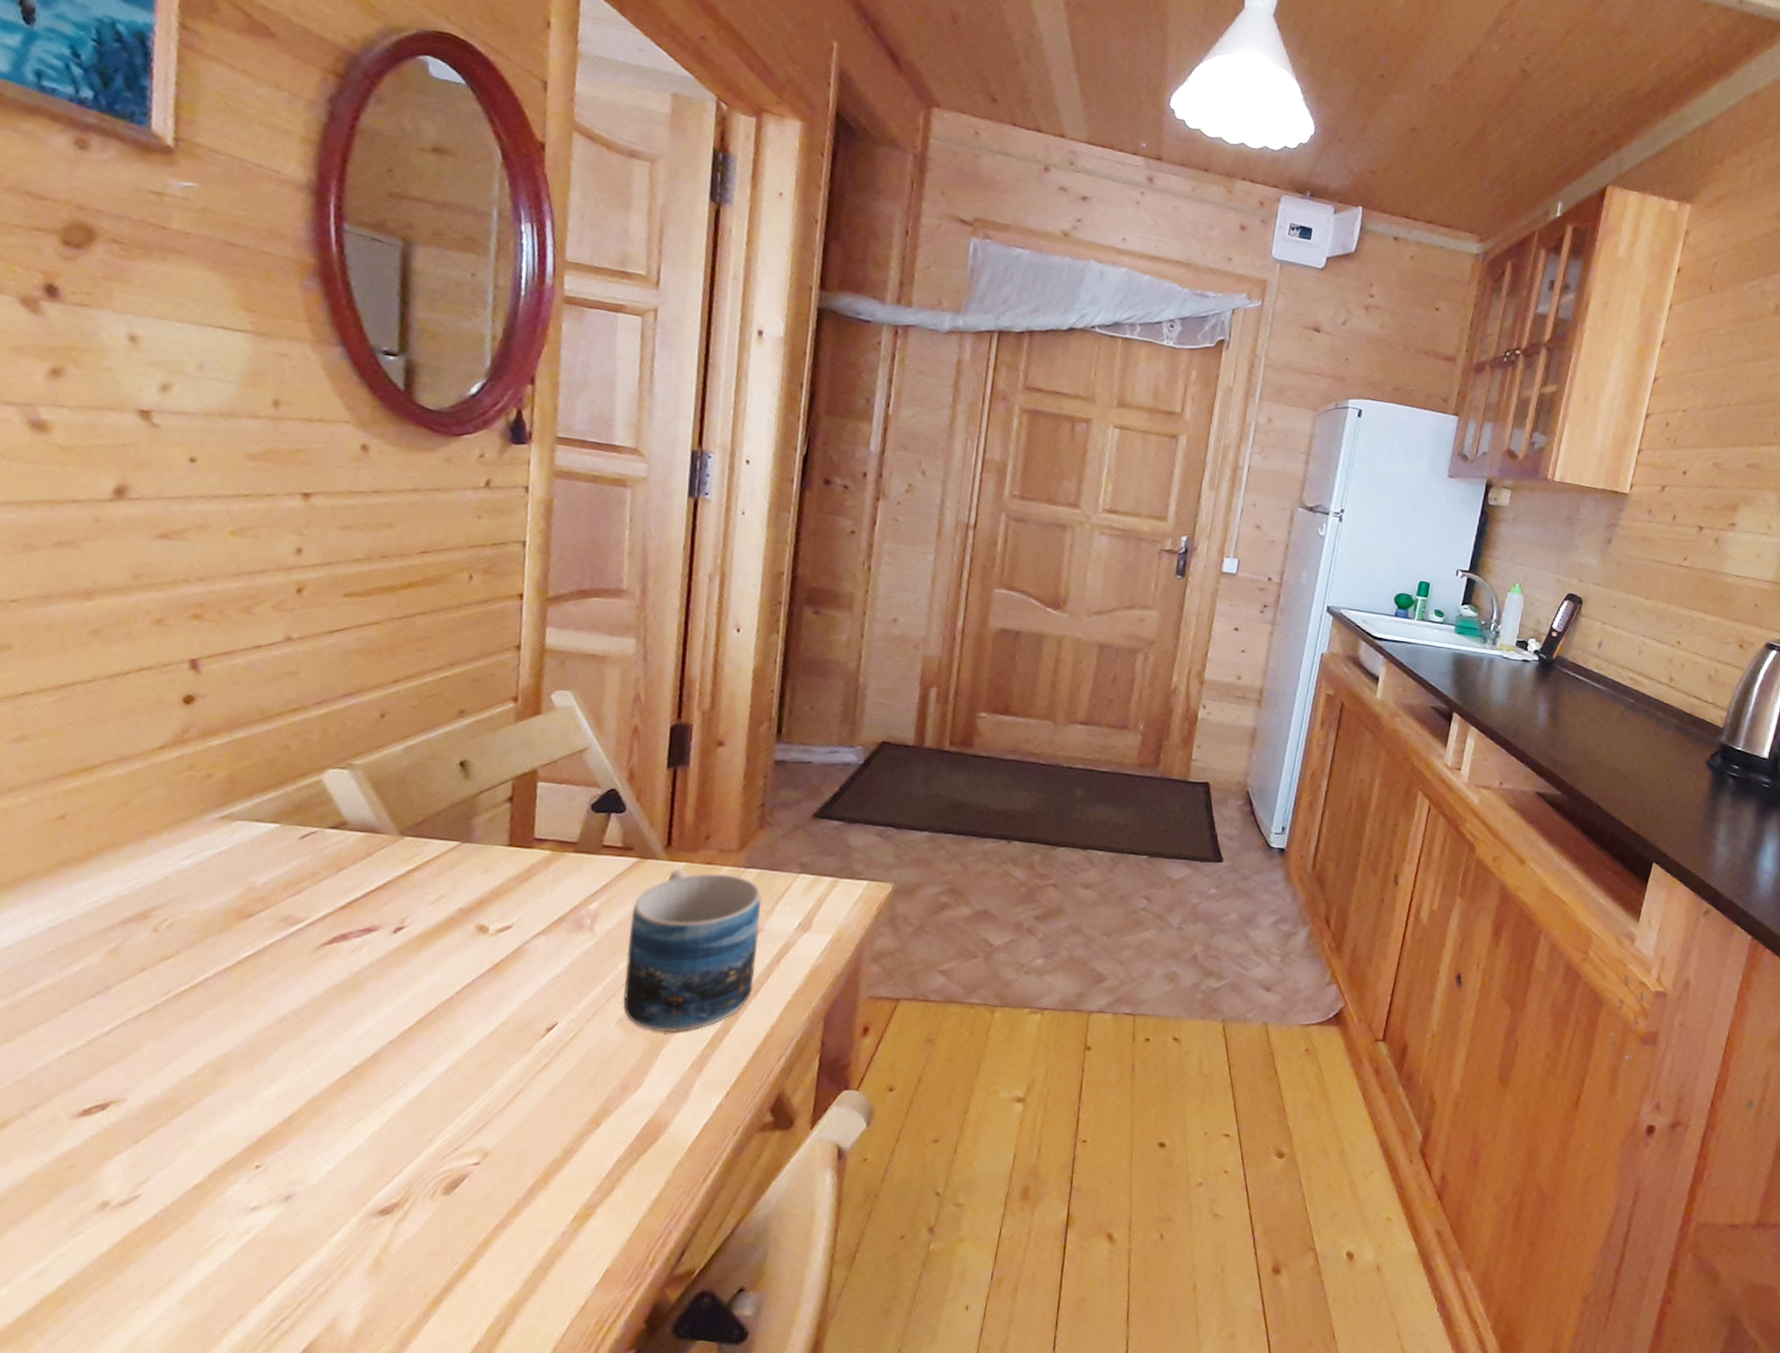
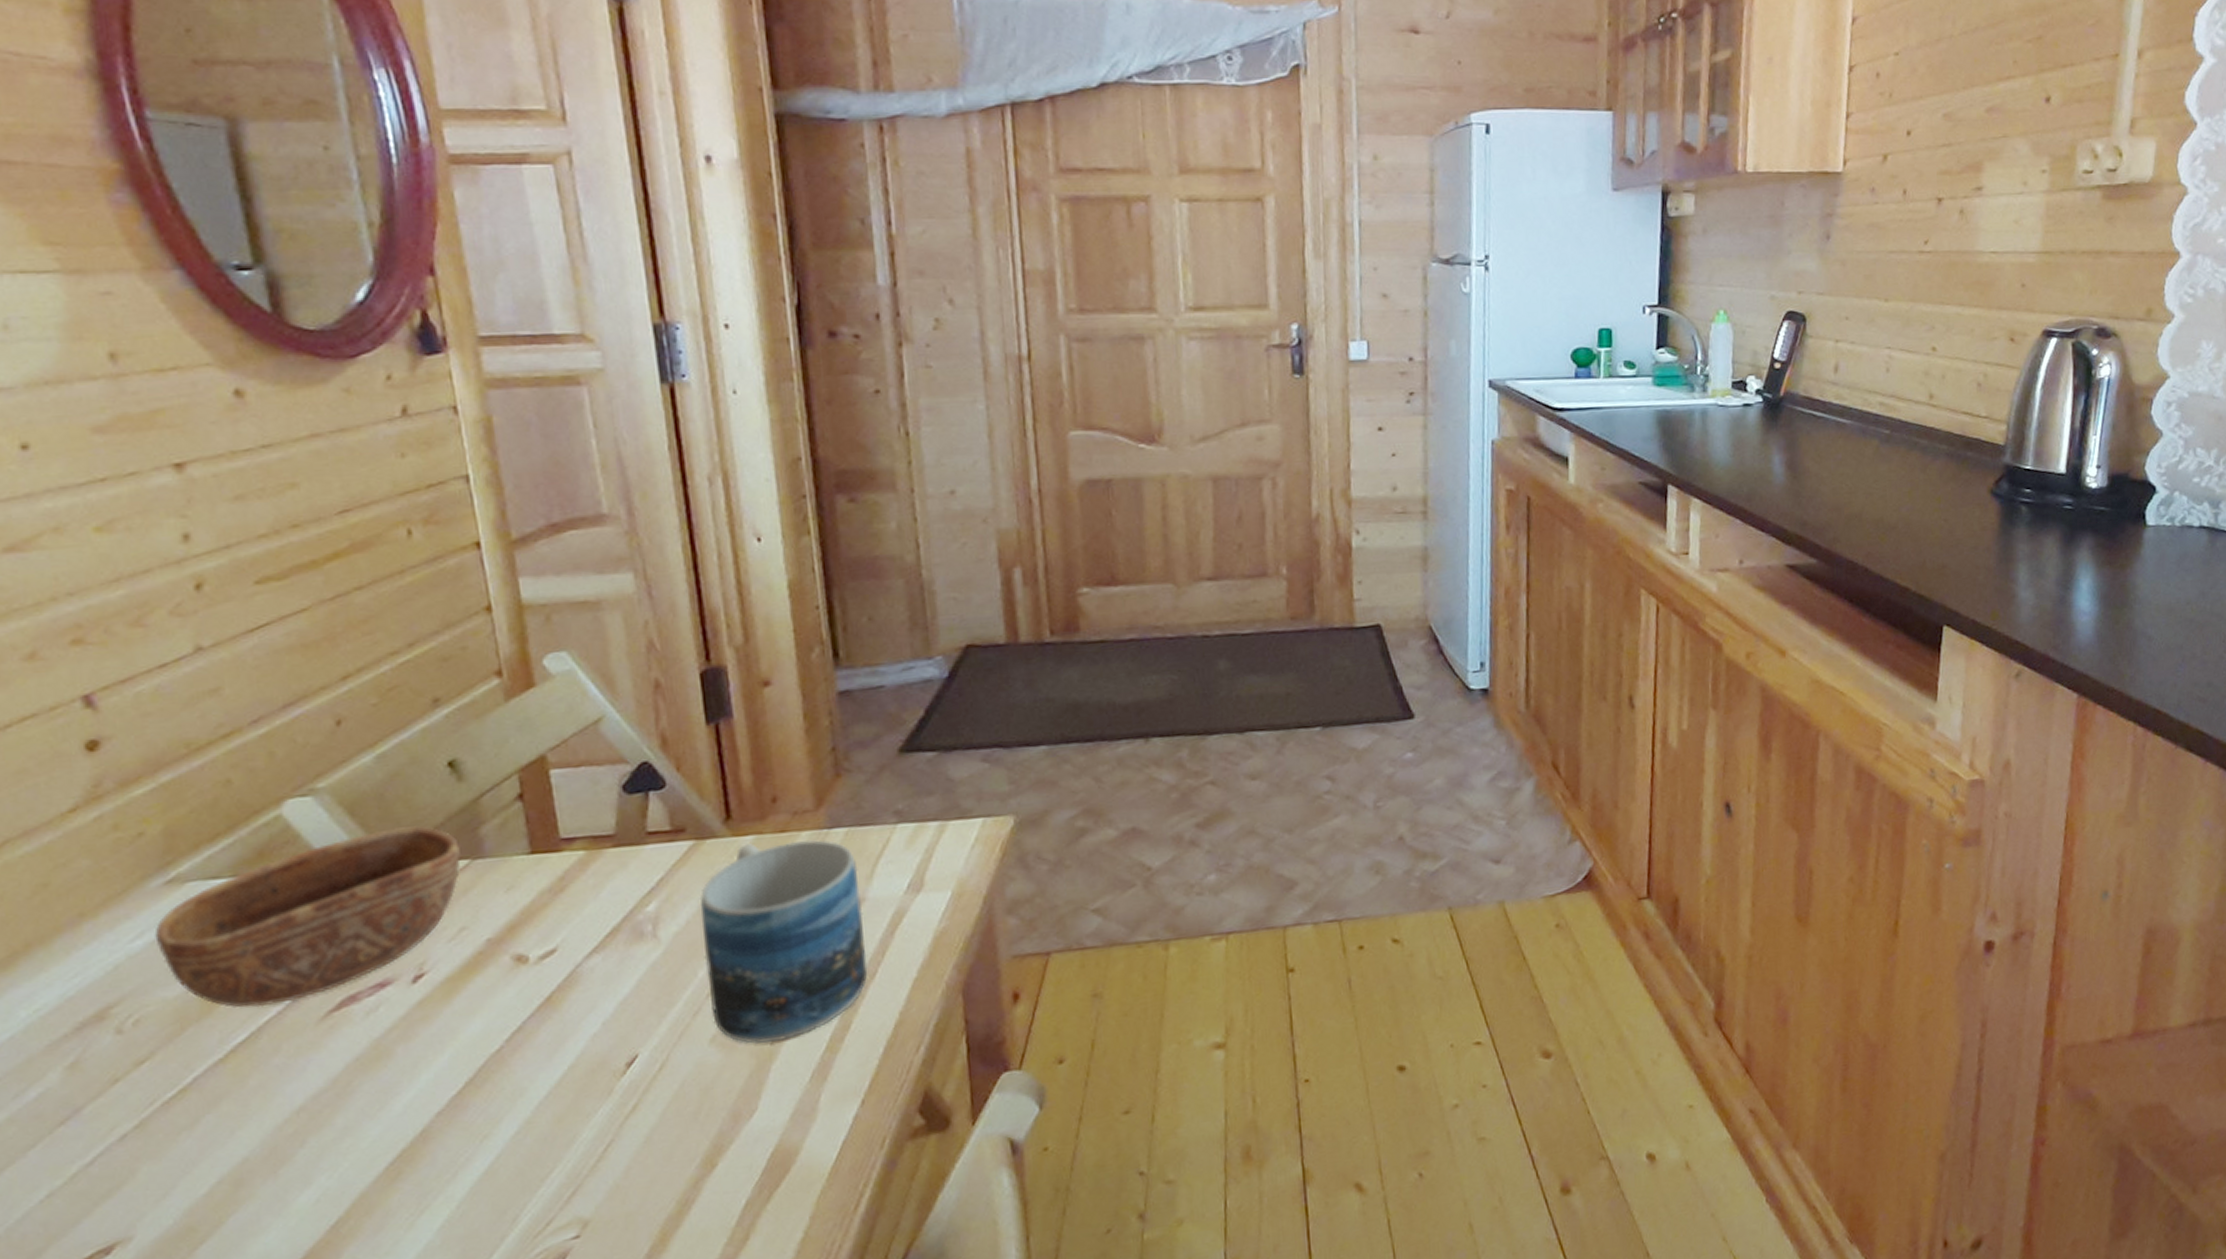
bowl: none [201,806,455,931] -> present [154,825,462,1008]

